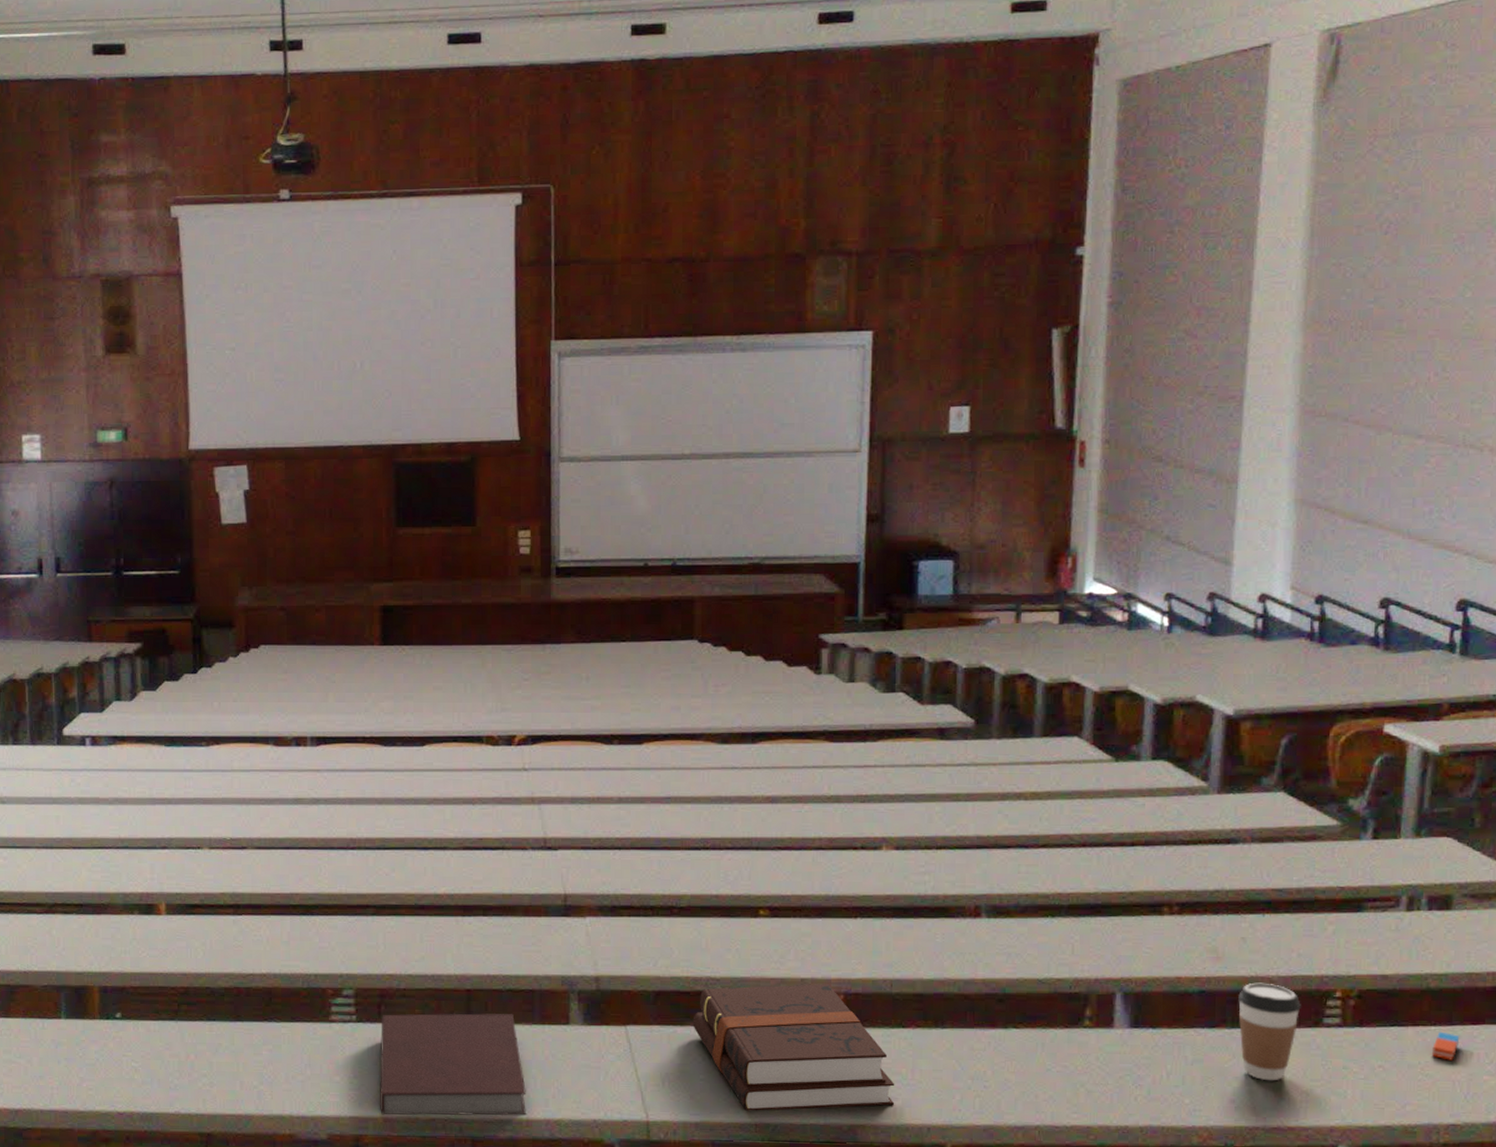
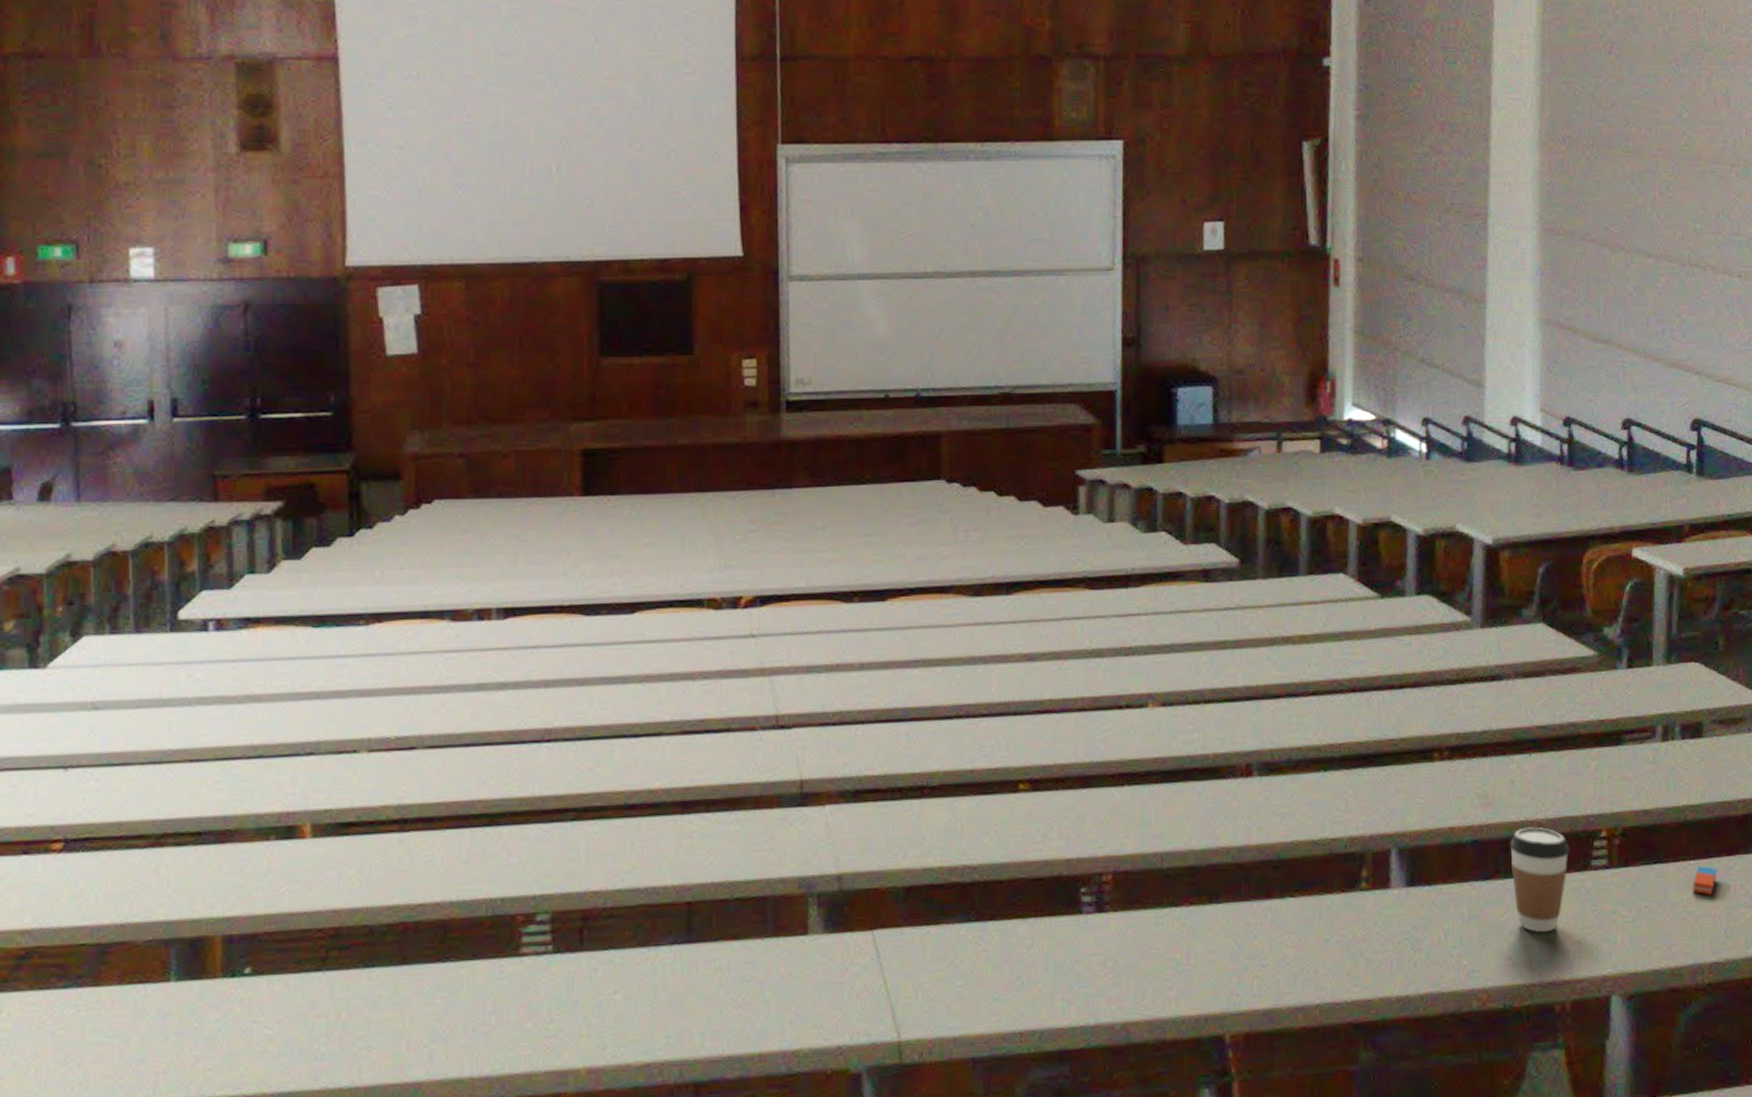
notebook: present [379,1013,526,1116] -> none [582,927,759,1066]
hardback book: present [693,984,895,1111] -> none [948,863,1169,1018]

